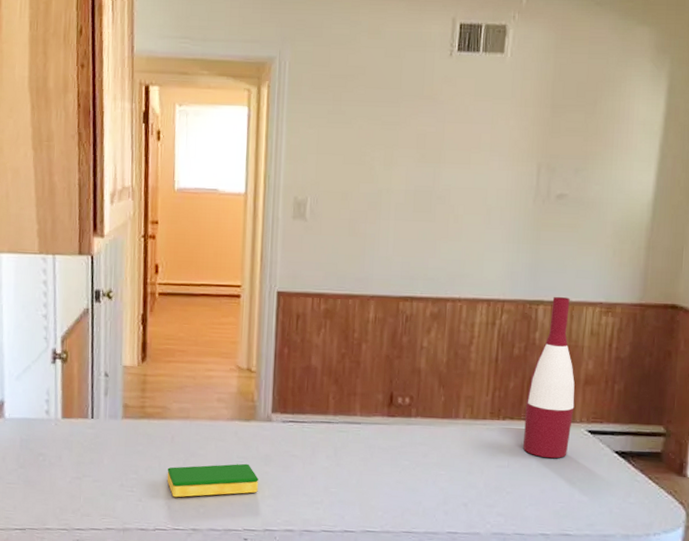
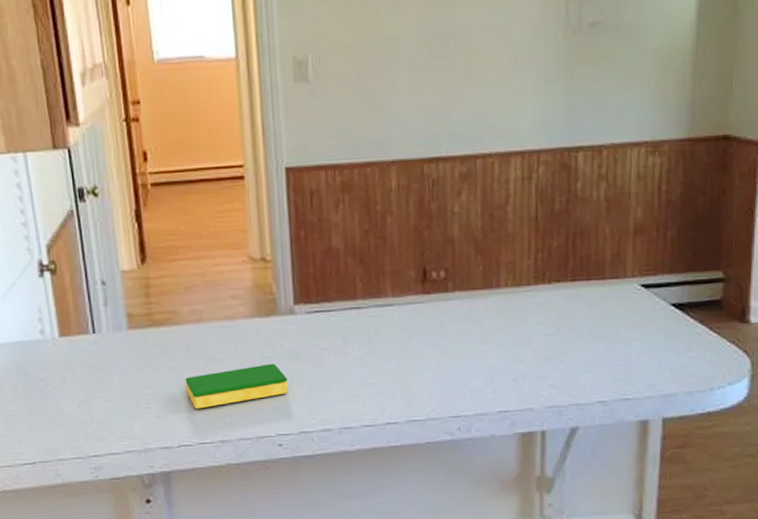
wine bottle: present [523,296,575,459] -> none [572,139,625,320]

